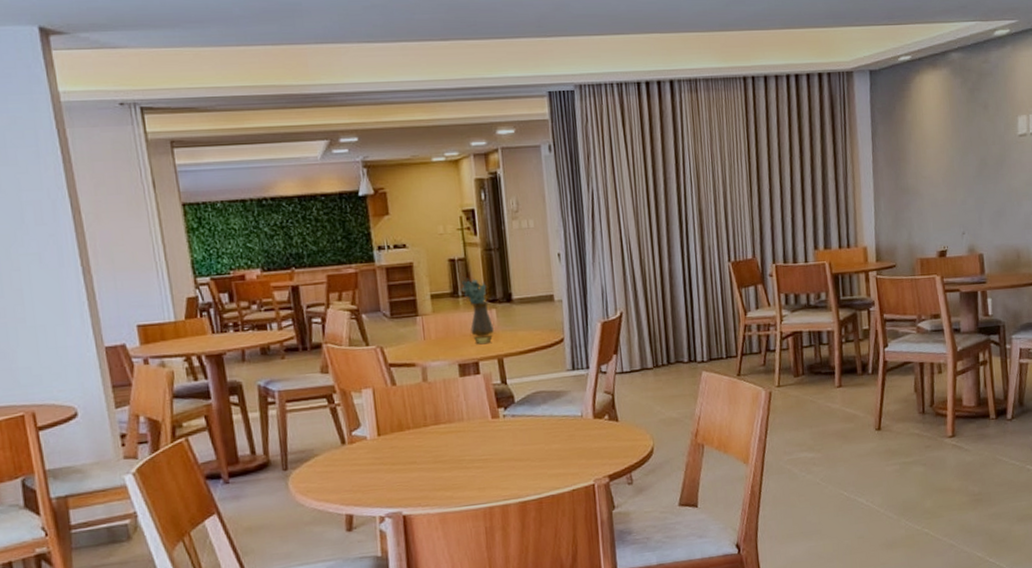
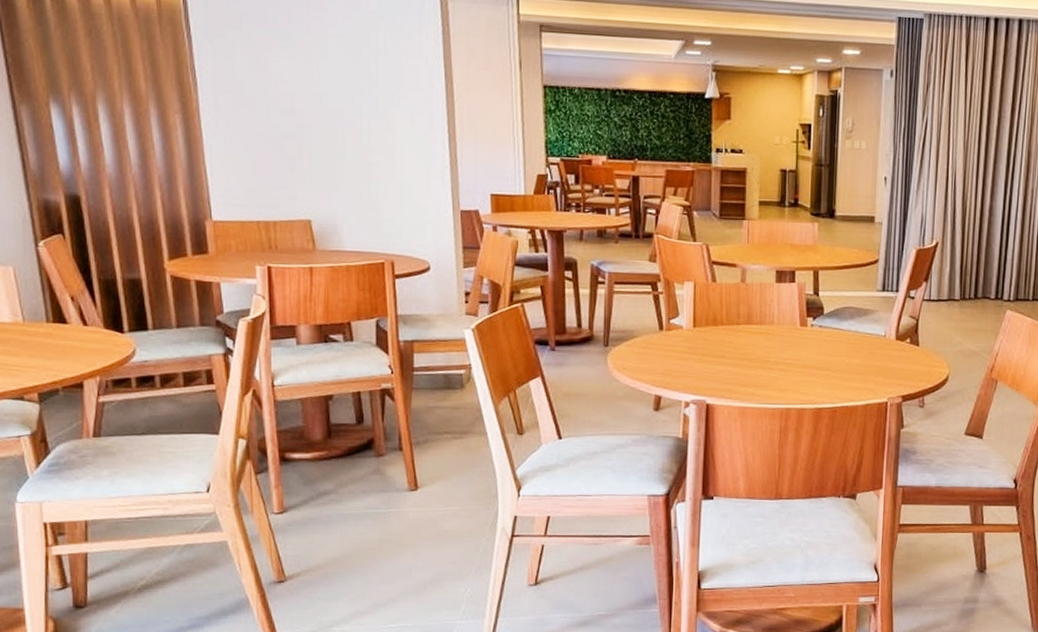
vase: present [461,276,494,344] -> none [788,188,814,254]

